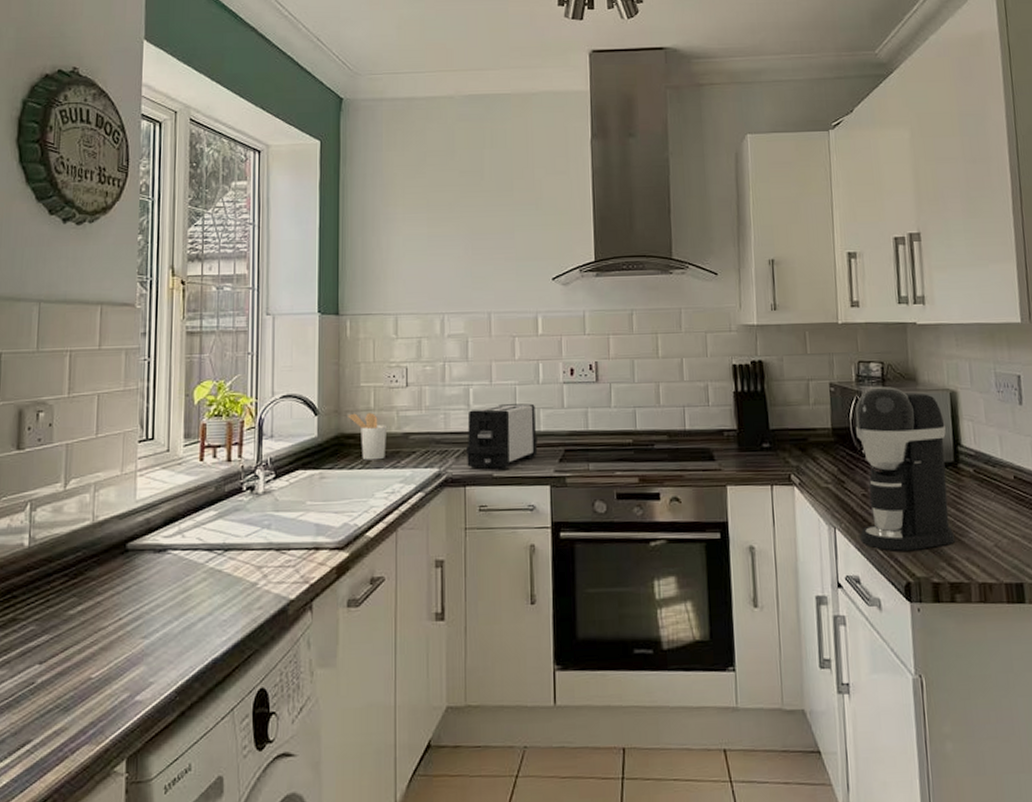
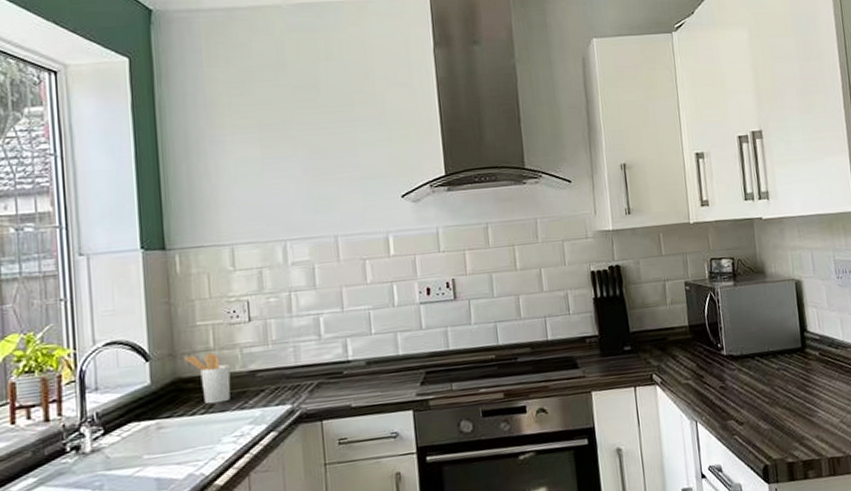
toaster: present [466,403,538,470] -> none [319,327,398,402]
coffee maker: present [855,387,955,551] -> none [710,281,805,438]

